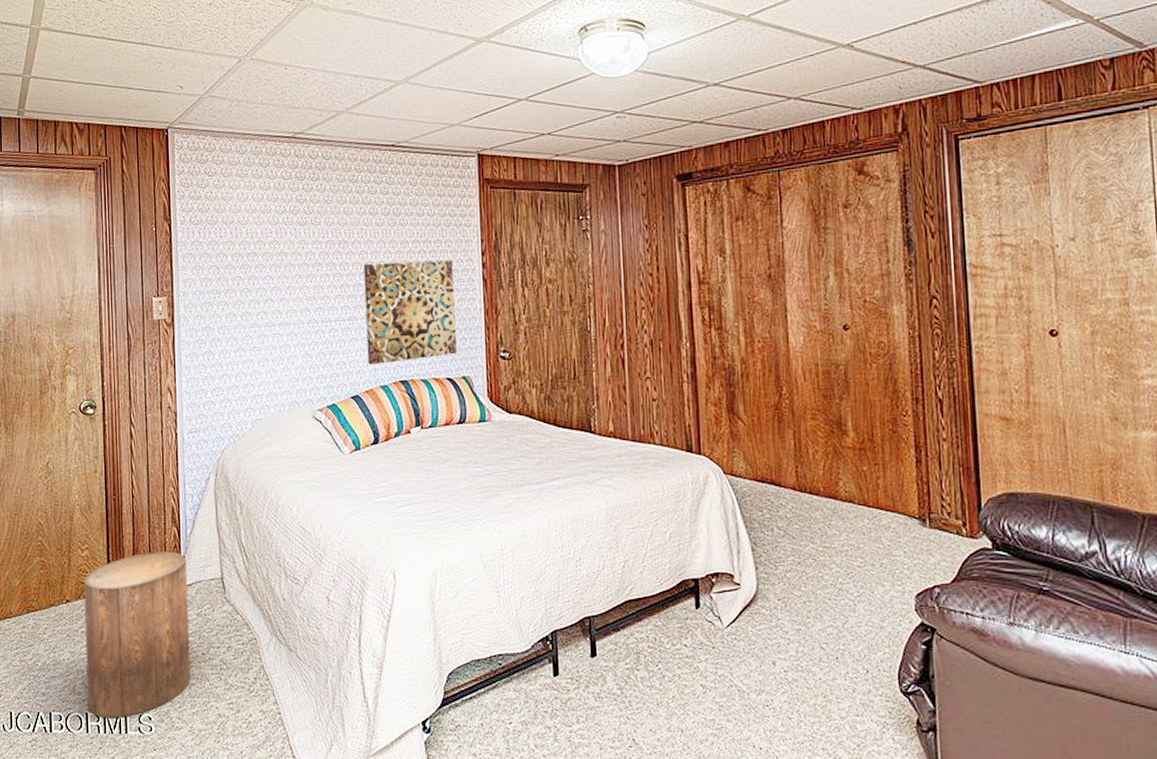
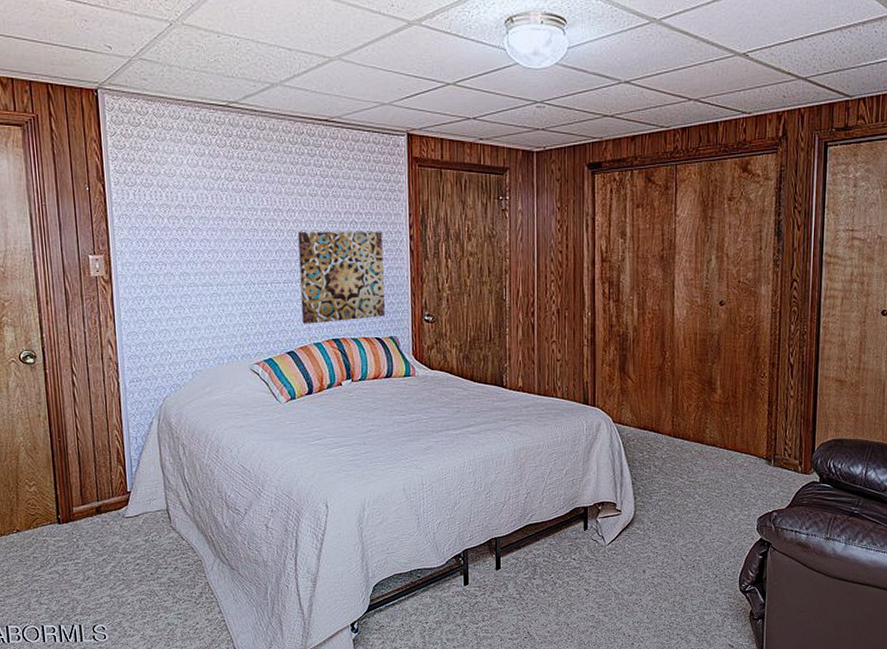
stool: present [83,552,191,718] -> none [32,487,141,629]

